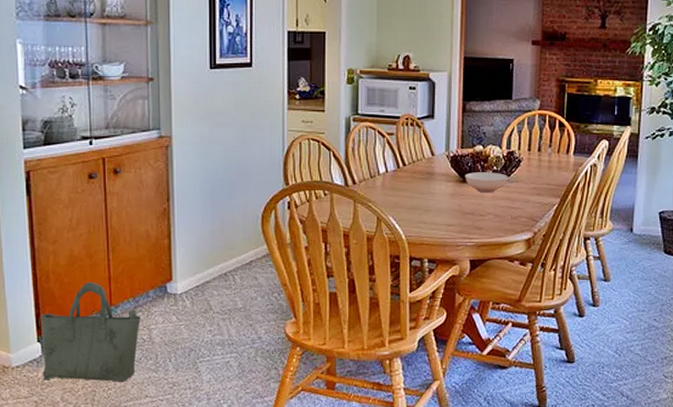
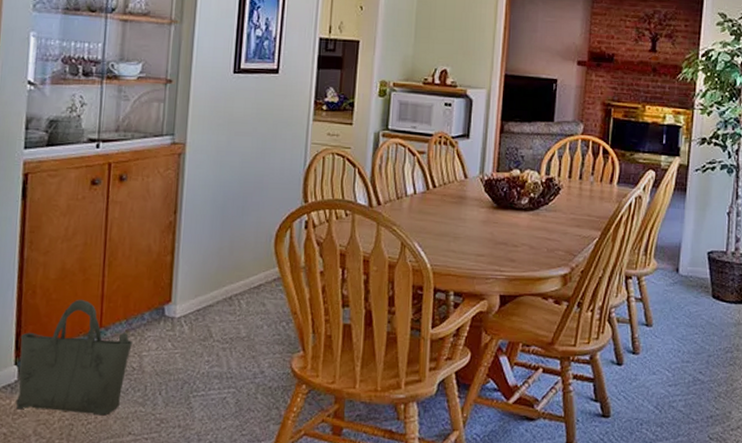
bowl: present [465,172,508,192] -> none [499,198,546,221]

